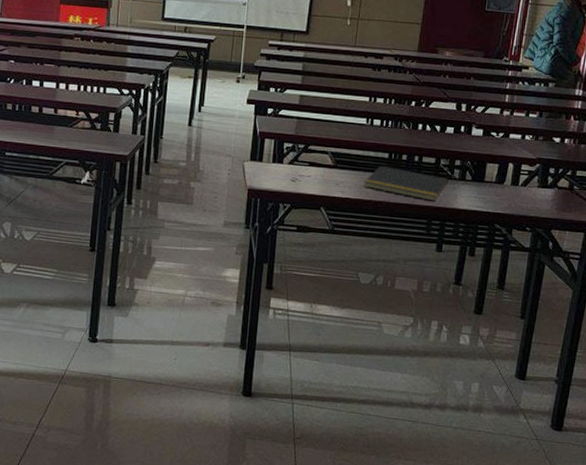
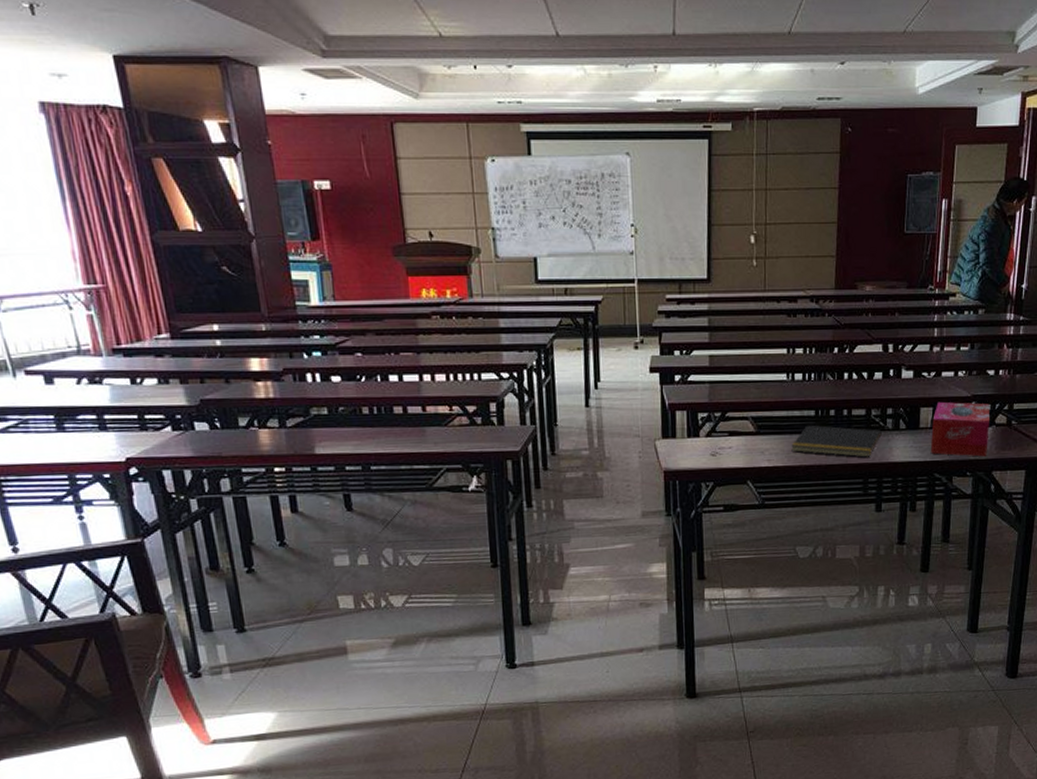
tissue box: none [493,160,553,215] -> present [930,401,989,457]

